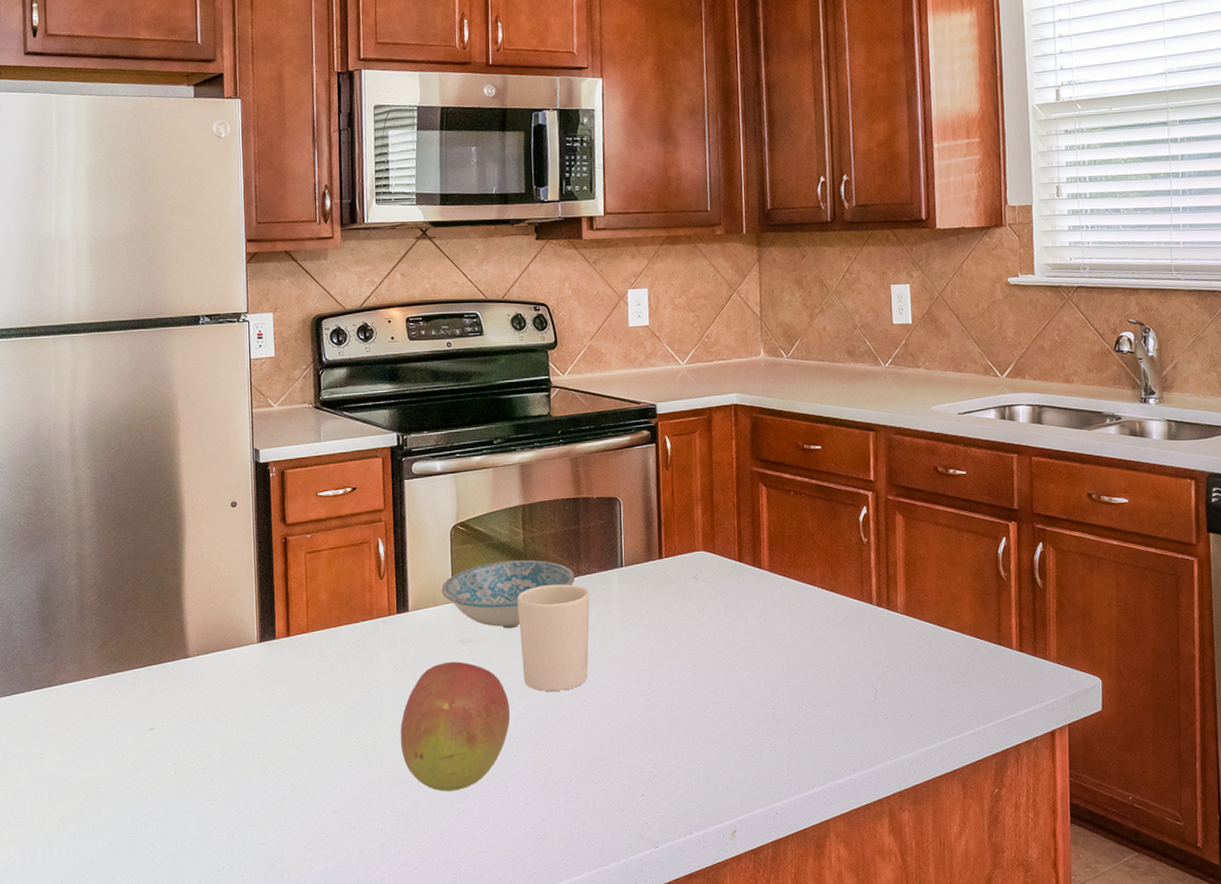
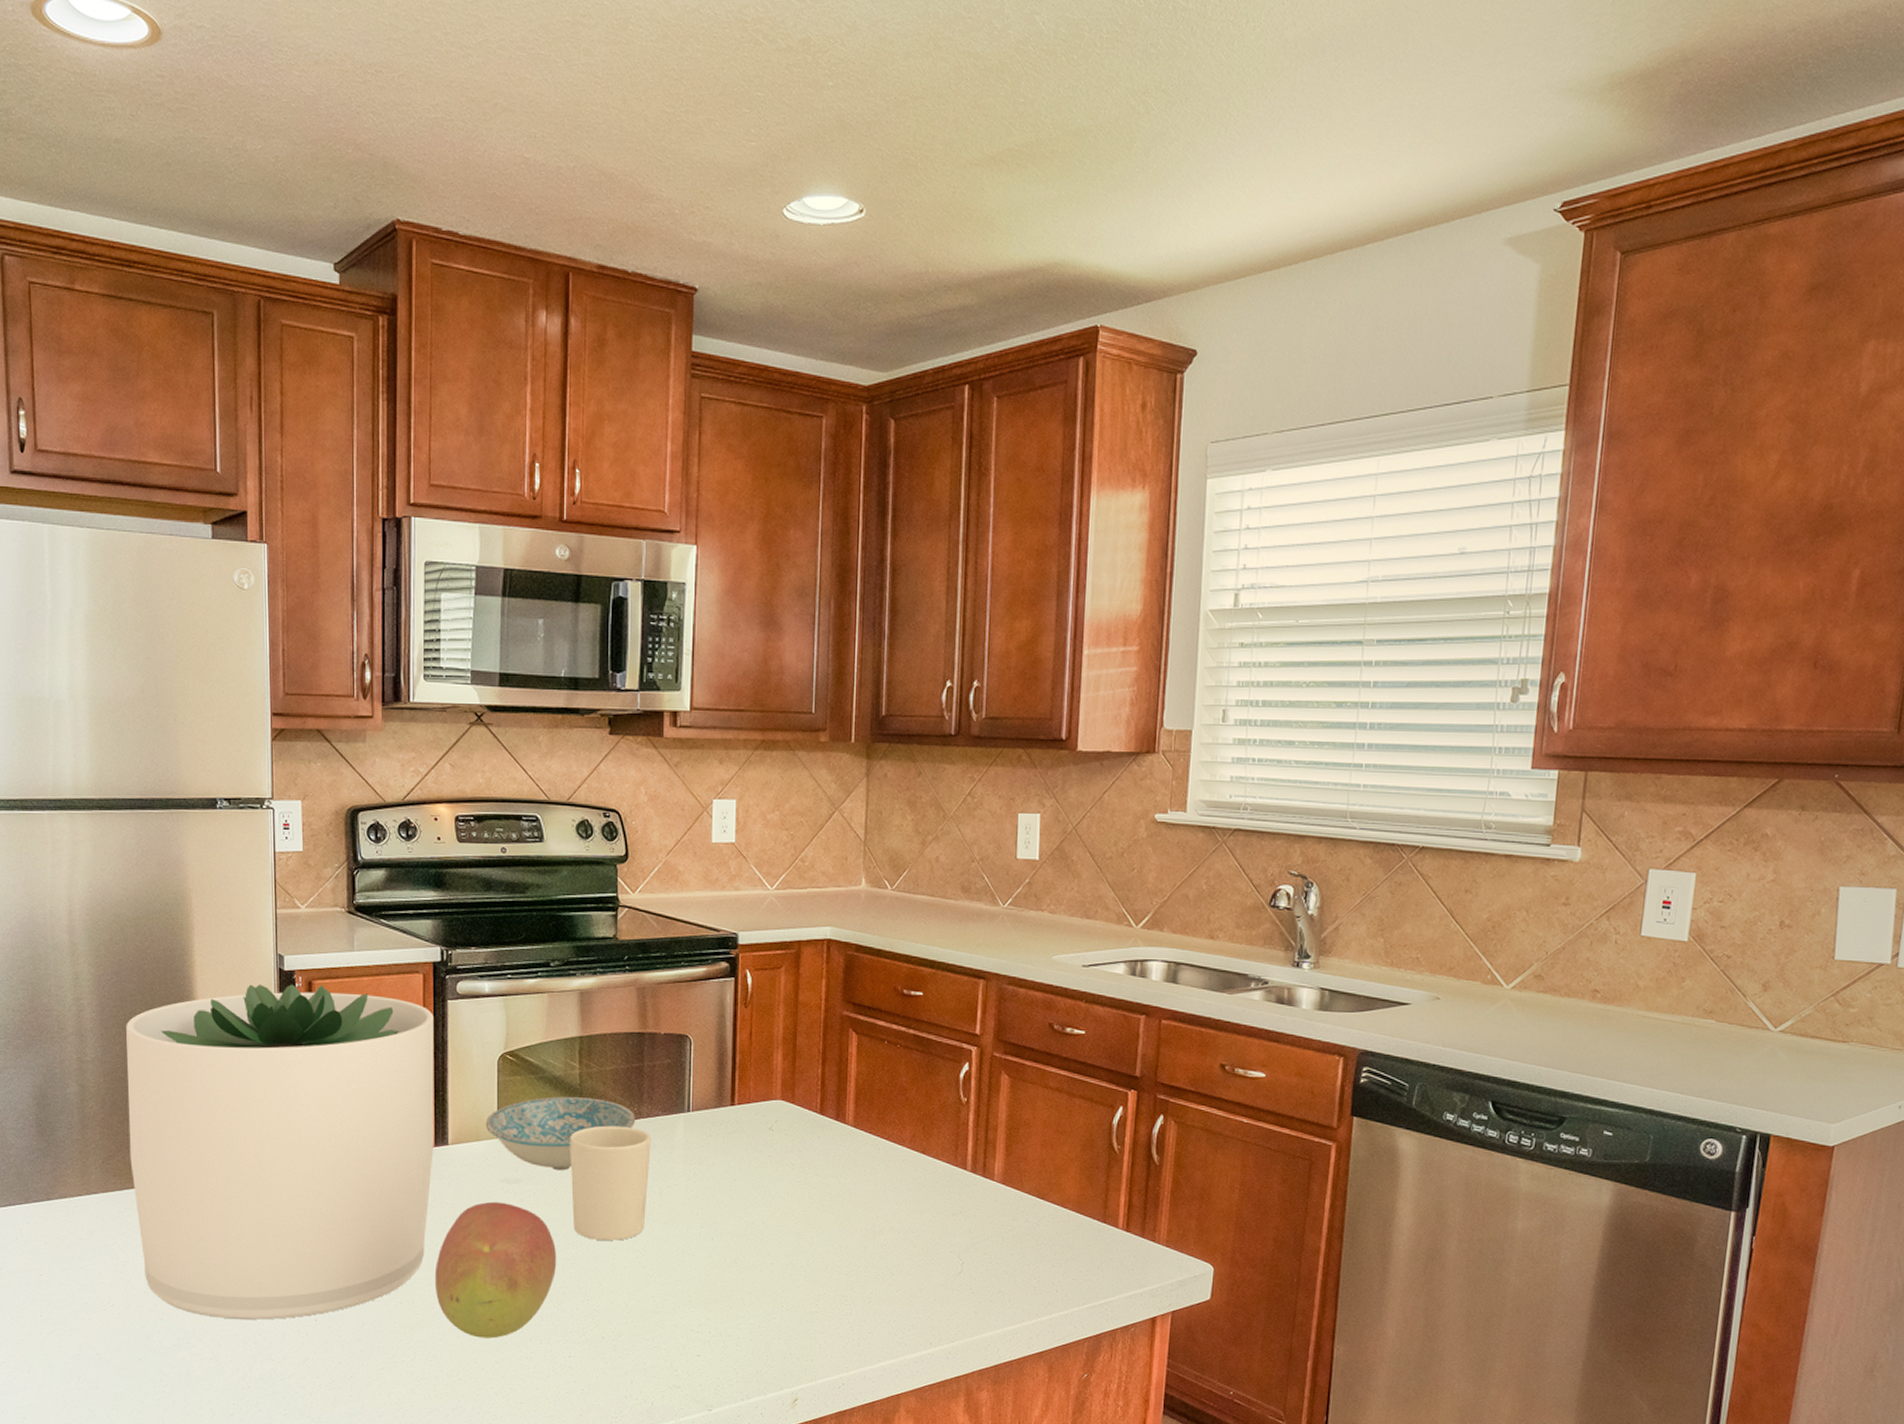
planter: none [120,474,397,788] -> present [126,984,435,1320]

